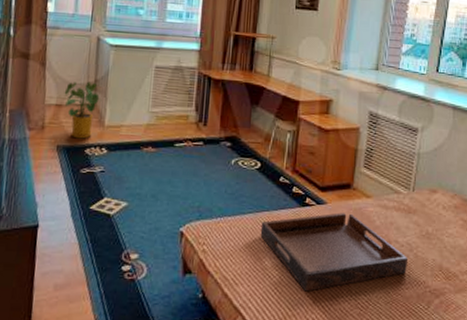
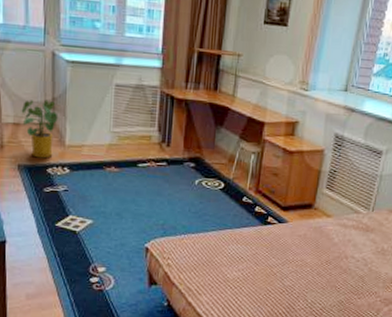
serving tray: present [260,213,409,292] -> none [222,231,363,301]

